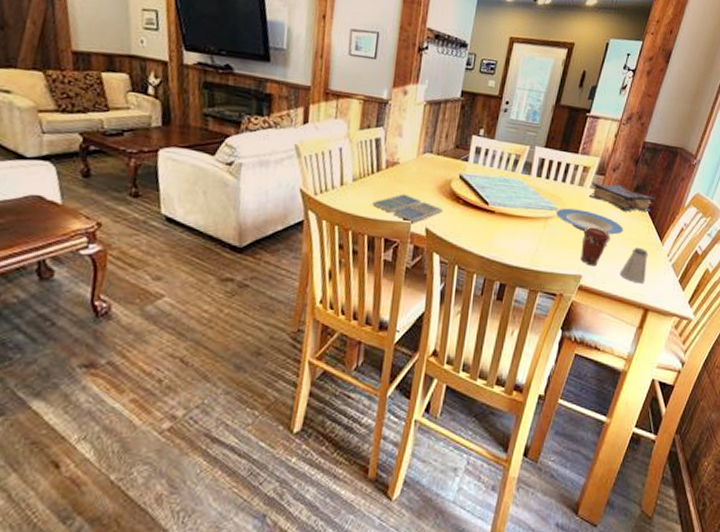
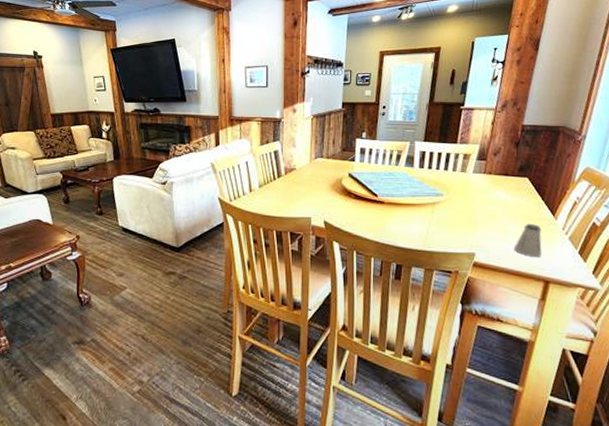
drink coaster: present [372,193,443,223] -> none [277,194,337,217]
plate: present [555,208,623,235] -> none [441,193,512,214]
coffee cup: present [580,227,611,266] -> none [471,208,500,244]
book: present [589,182,656,213] -> none [473,167,542,191]

